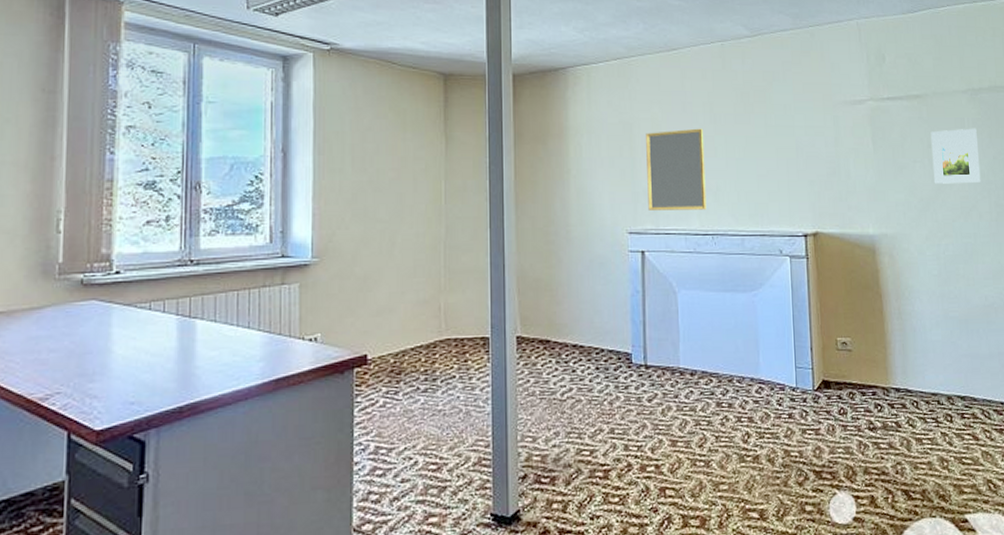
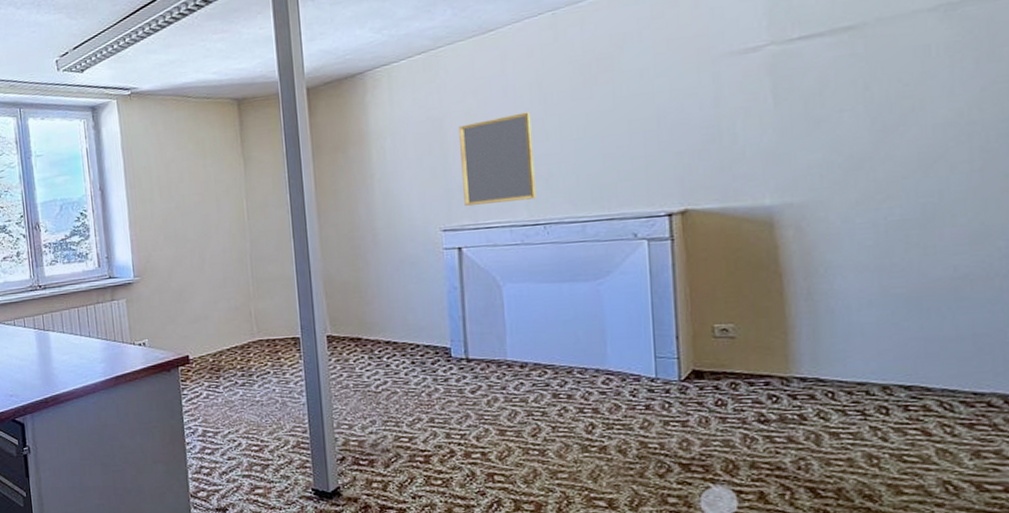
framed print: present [930,128,981,184] -> none [869,54,956,135]

